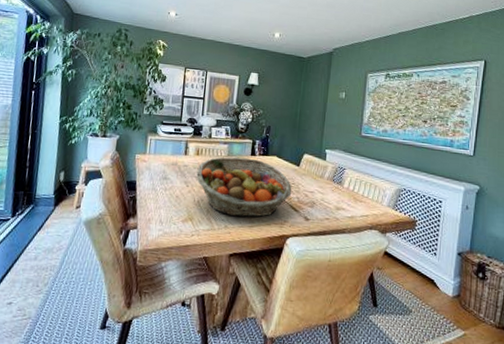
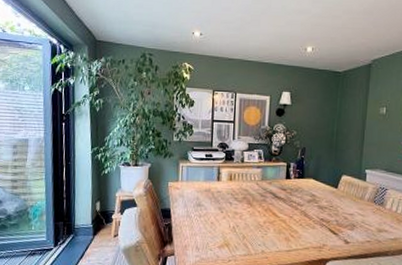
fruit basket: present [196,157,292,218] -> none [230,181,330,242]

